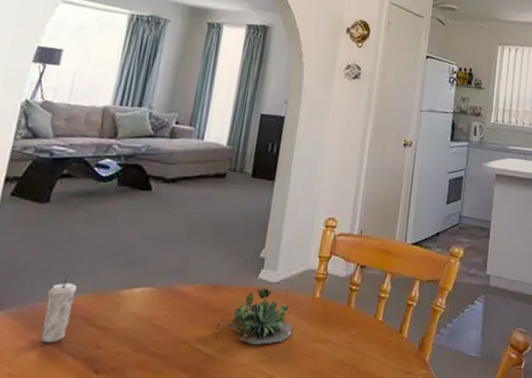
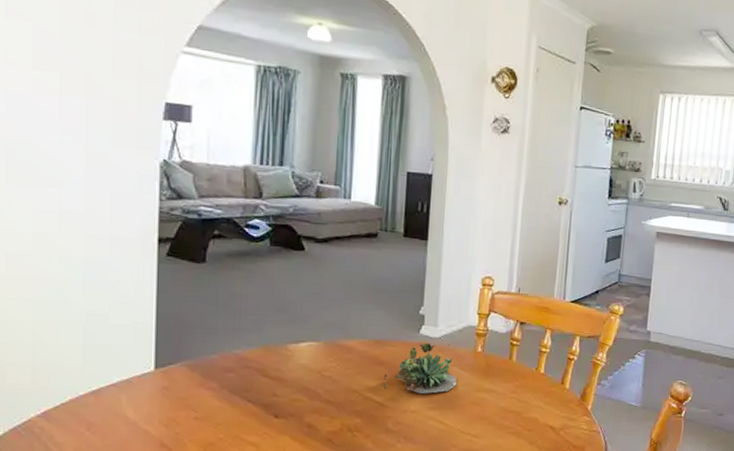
candle: present [40,277,77,343] -> none [218,332,246,391]

